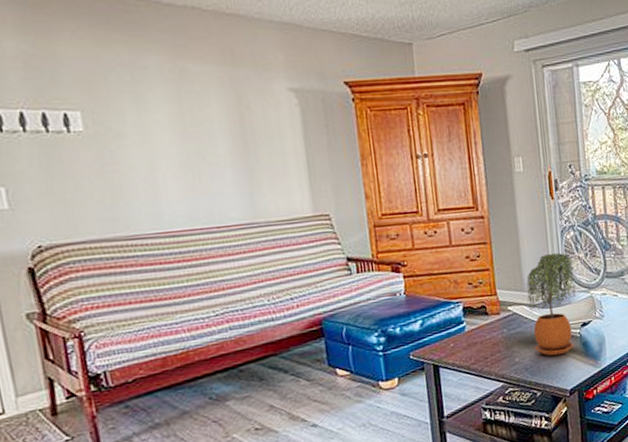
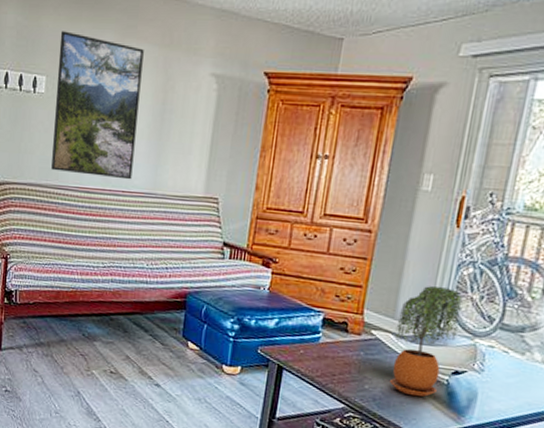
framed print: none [87,57,225,220] -> present [51,31,144,180]

